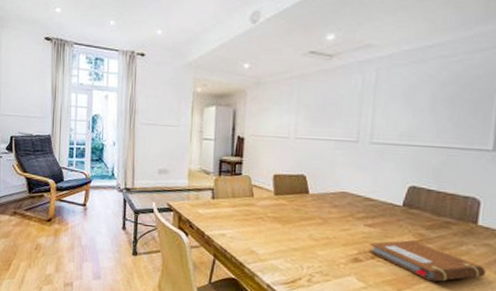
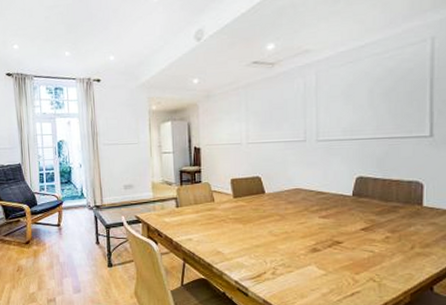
notebook: present [369,240,487,282] -> none [325,227,435,263]

